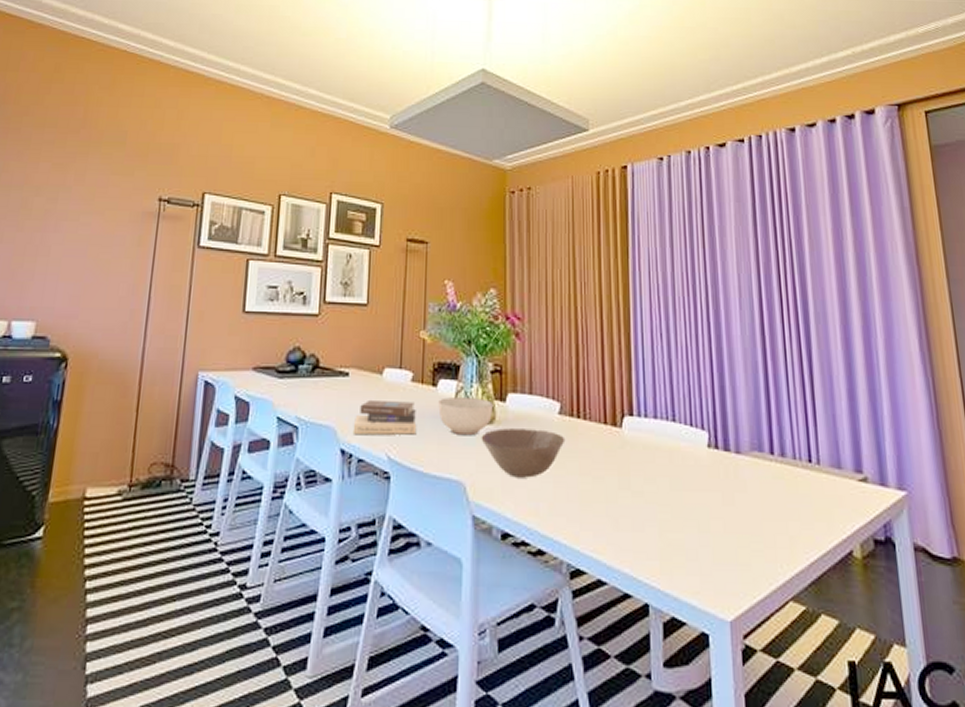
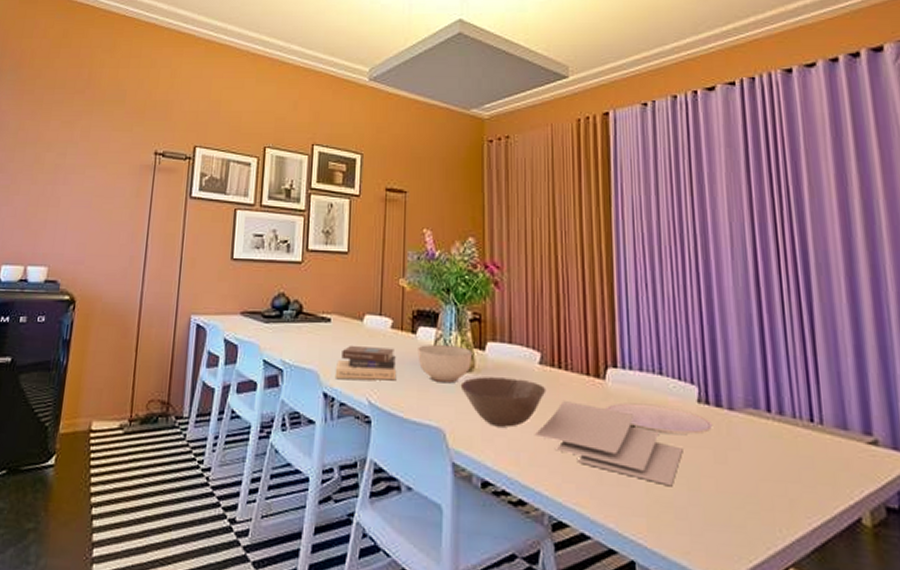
papers: none [555,450,694,530] -> present [535,401,683,487]
plate: none [622,450,722,478] -> present [605,402,713,435]

